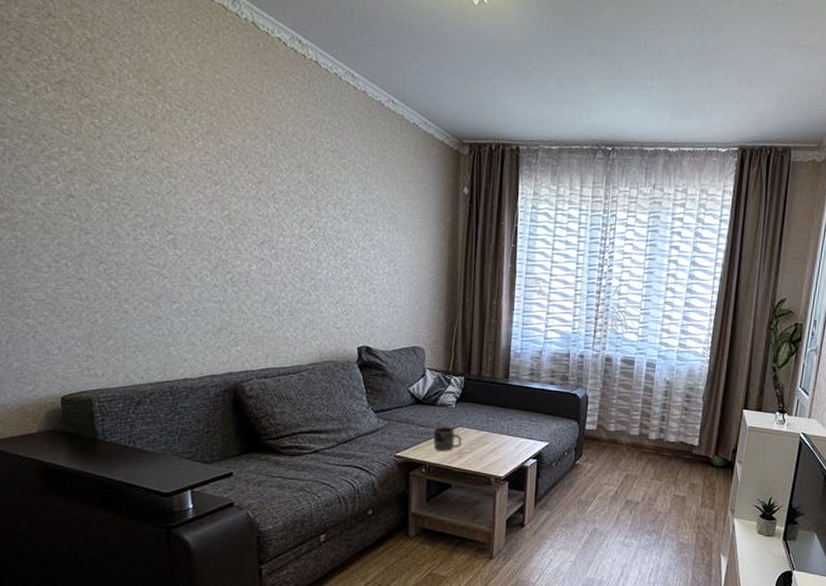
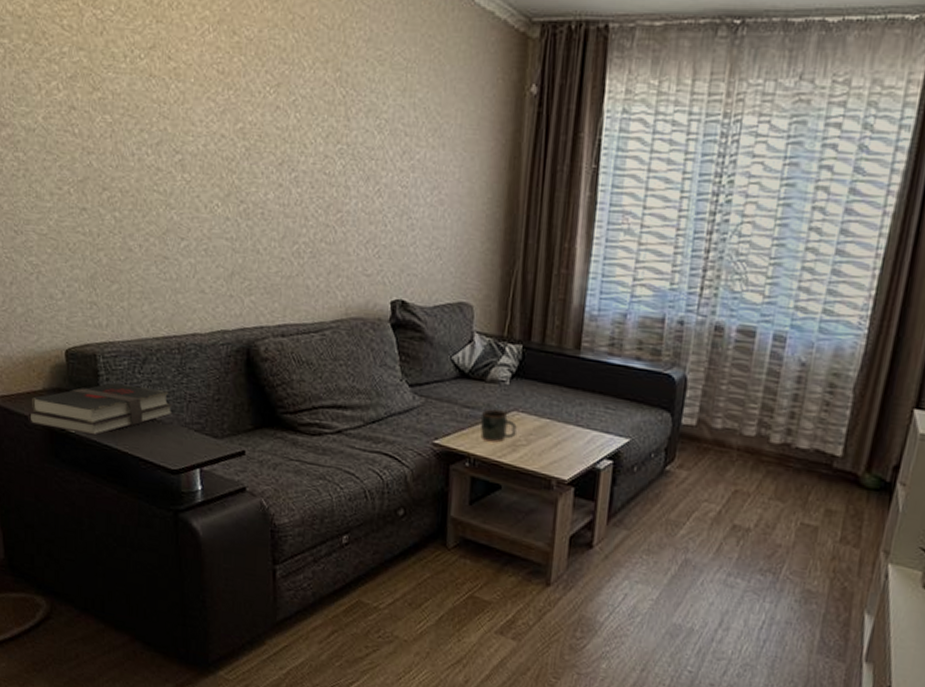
hardback book: none [22,423,166,469] -> present [28,382,173,436]

